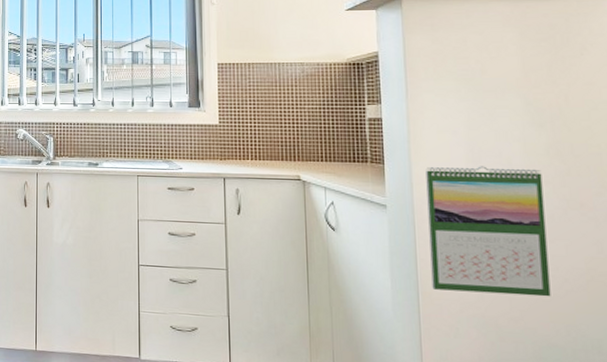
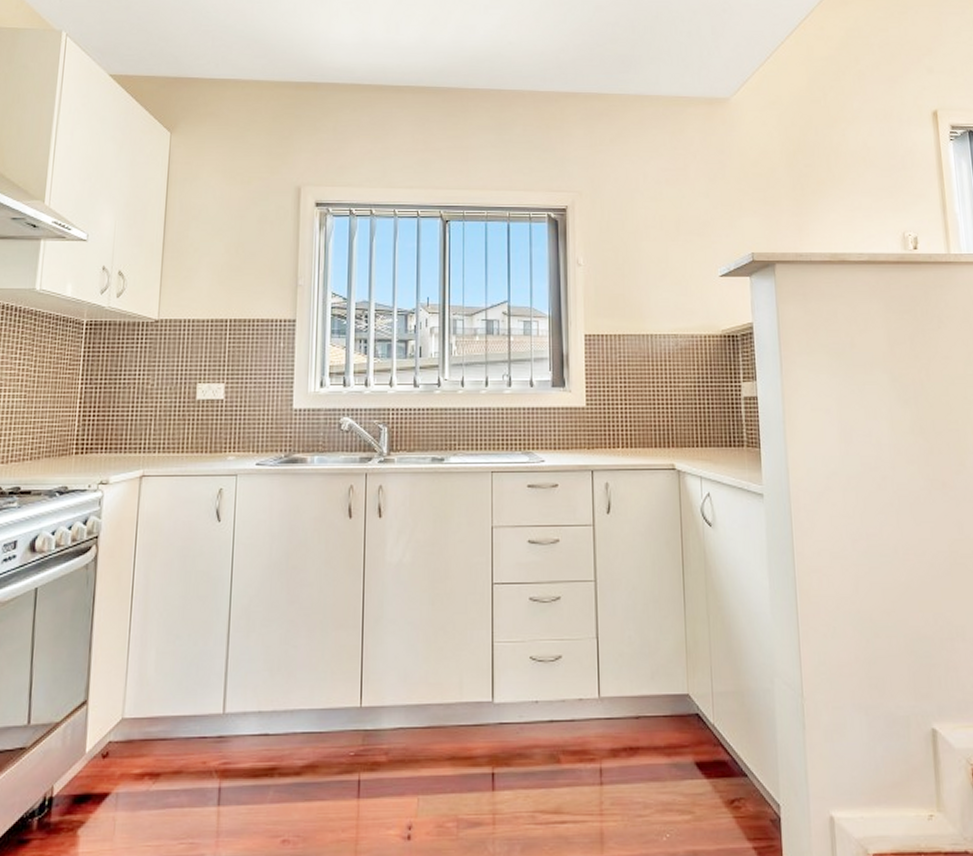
calendar: present [426,166,551,297] -> none [801,446,919,586]

